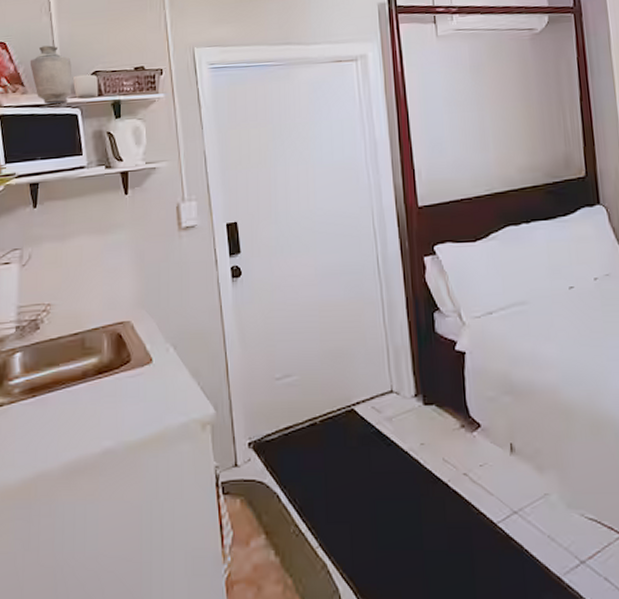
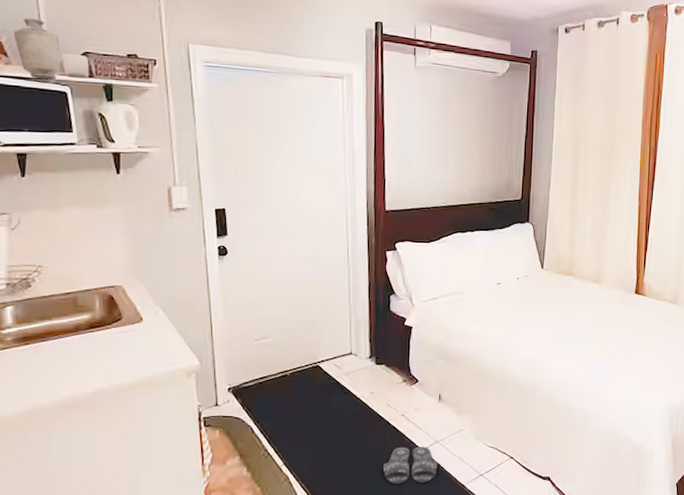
slippers: none [446,519,520,575] -> present [383,446,438,484]

